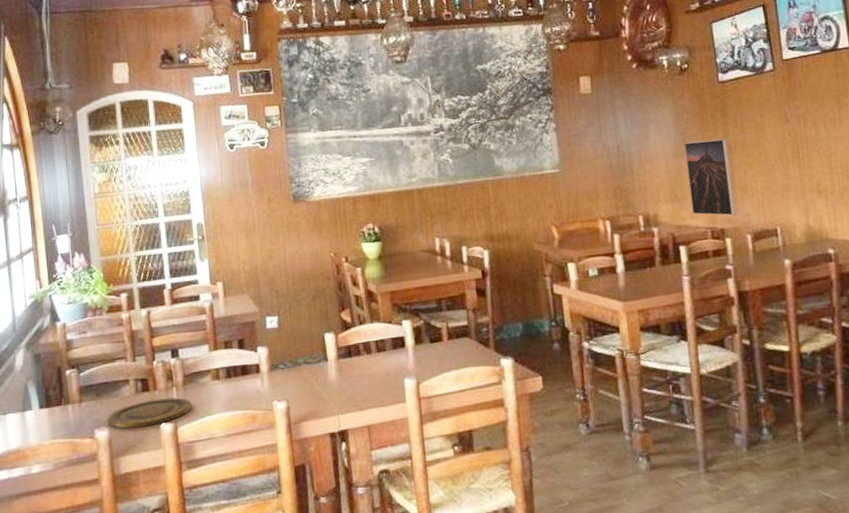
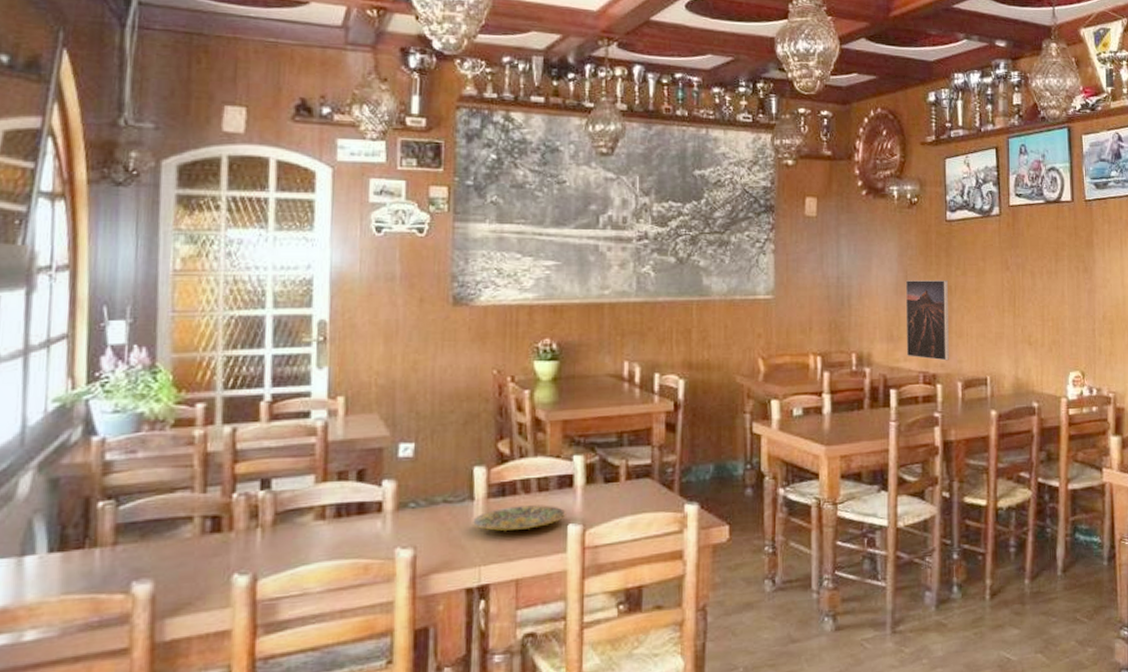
plate: present [108,397,192,429] -> none [154,541,282,581]
plate: none [329,363,402,386] -> present [473,505,566,532]

